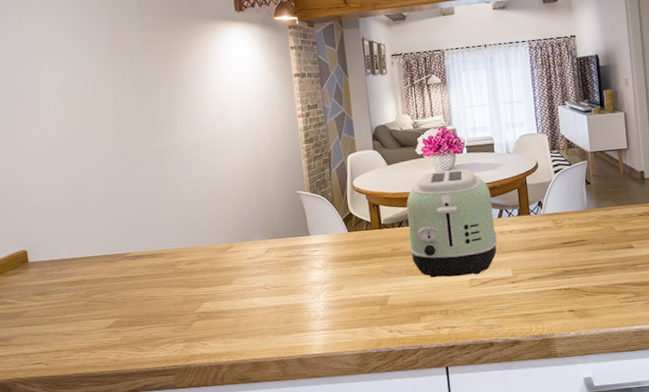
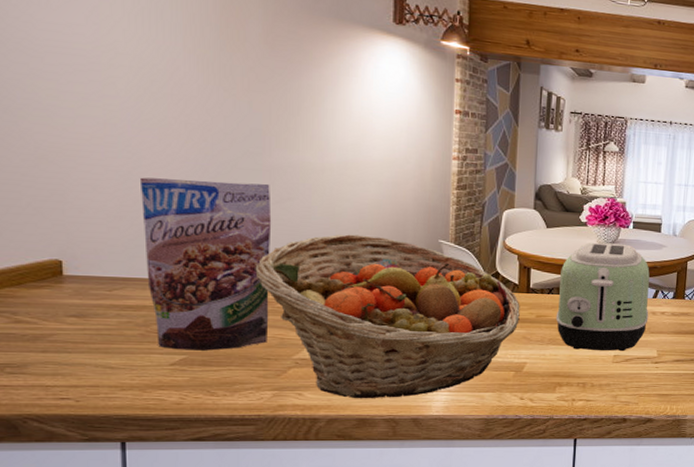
granola pouch: none [71,164,175,315] -> present [141,177,272,351]
fruit basket: none [158,196,377,345] -> present [255,234,520,399]

